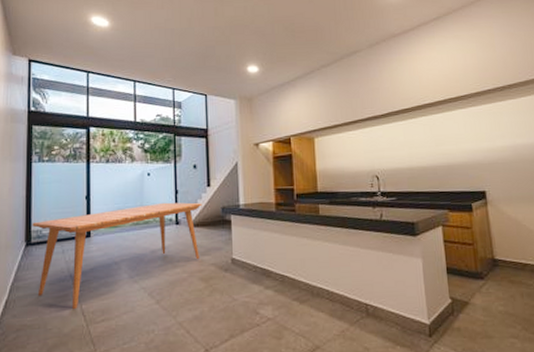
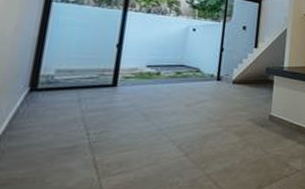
dining table: present [32,202,202,310] -> none [37,58,247,162]

